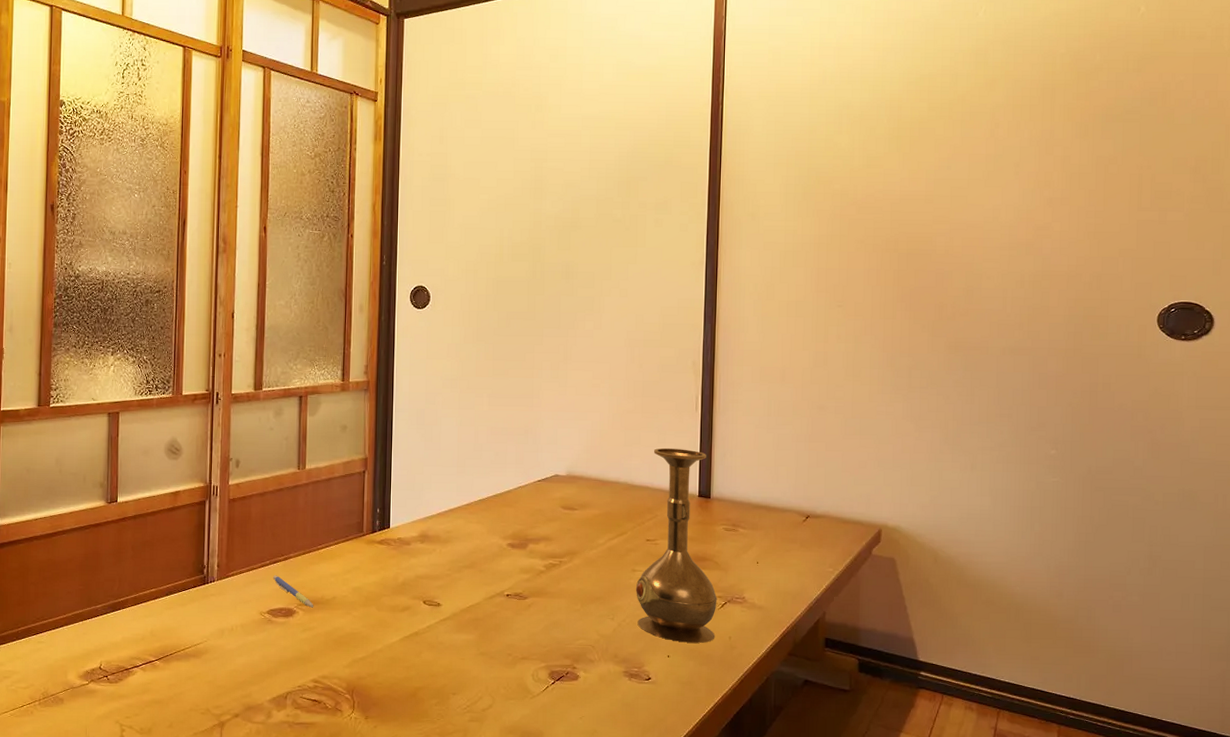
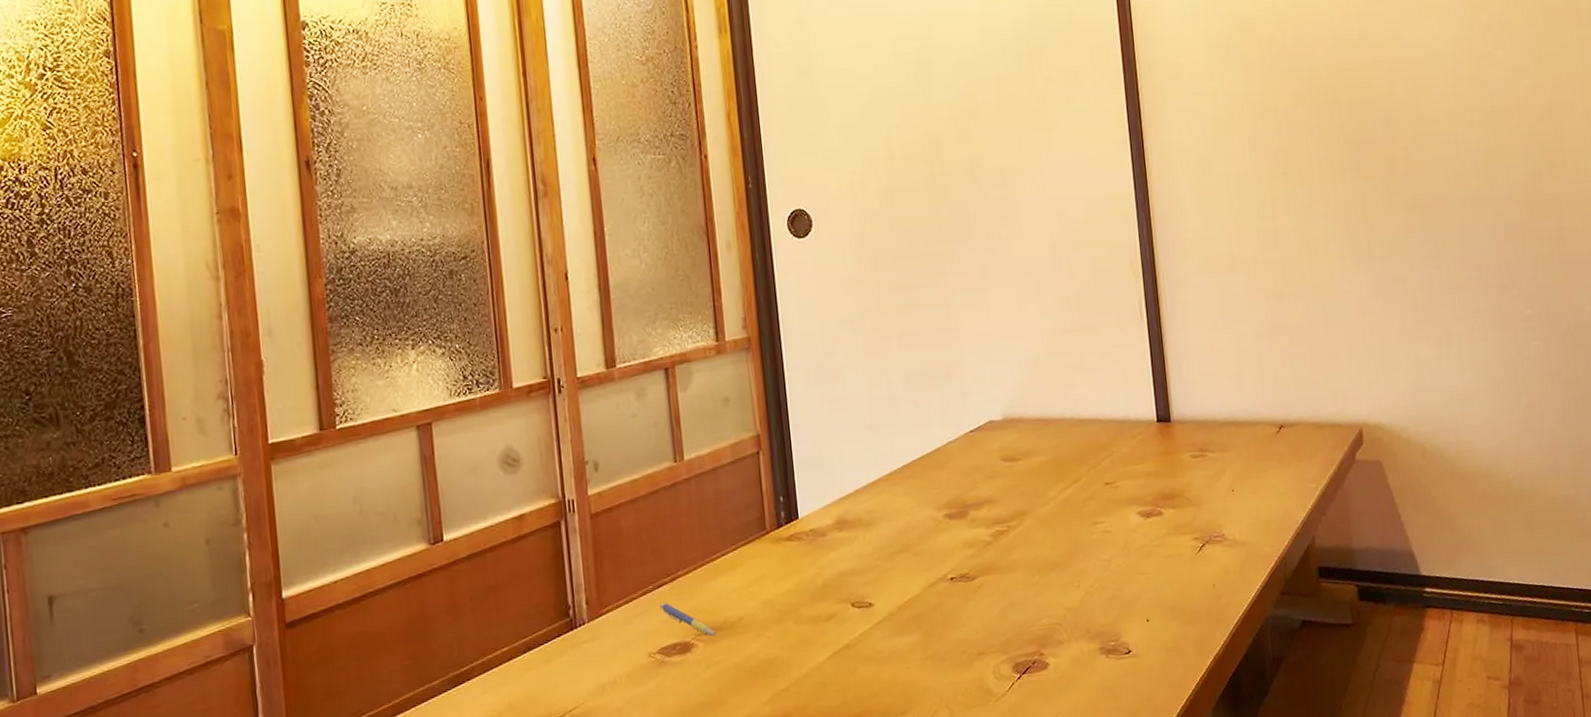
vase: present [635,447,717,643] -> none [1099,367,1198,601]

